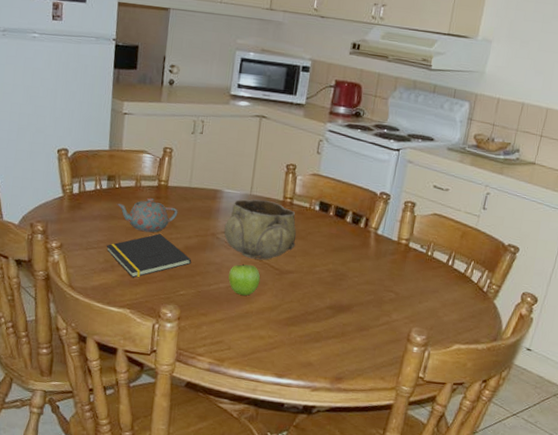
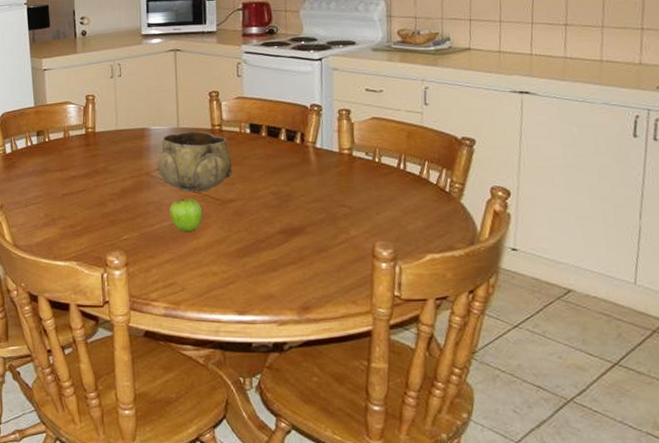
notepad: present [106,234,192,278] -> none [44,181,130,229]
teapot: present [117,197,178,233] -> none [49,146,109,181]

